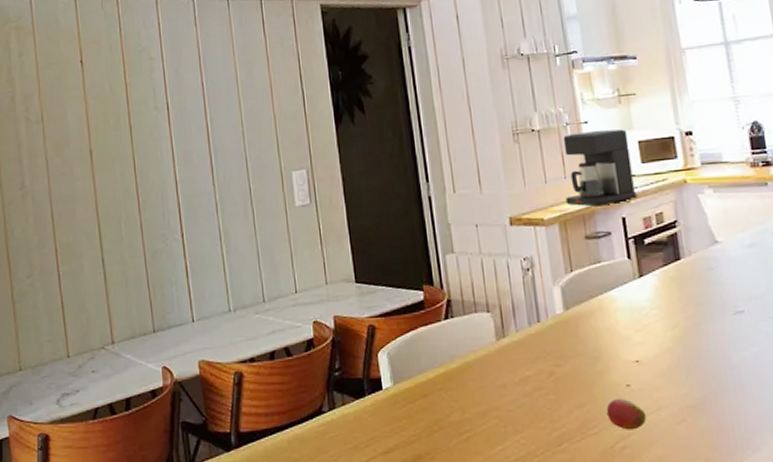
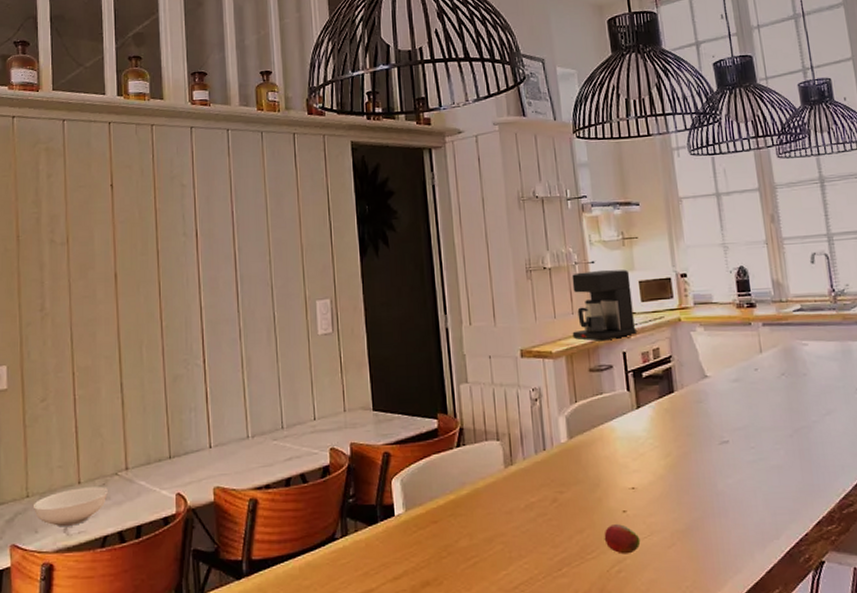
bowl: none [26,360,96,400] -> present [32,486,108,528]

